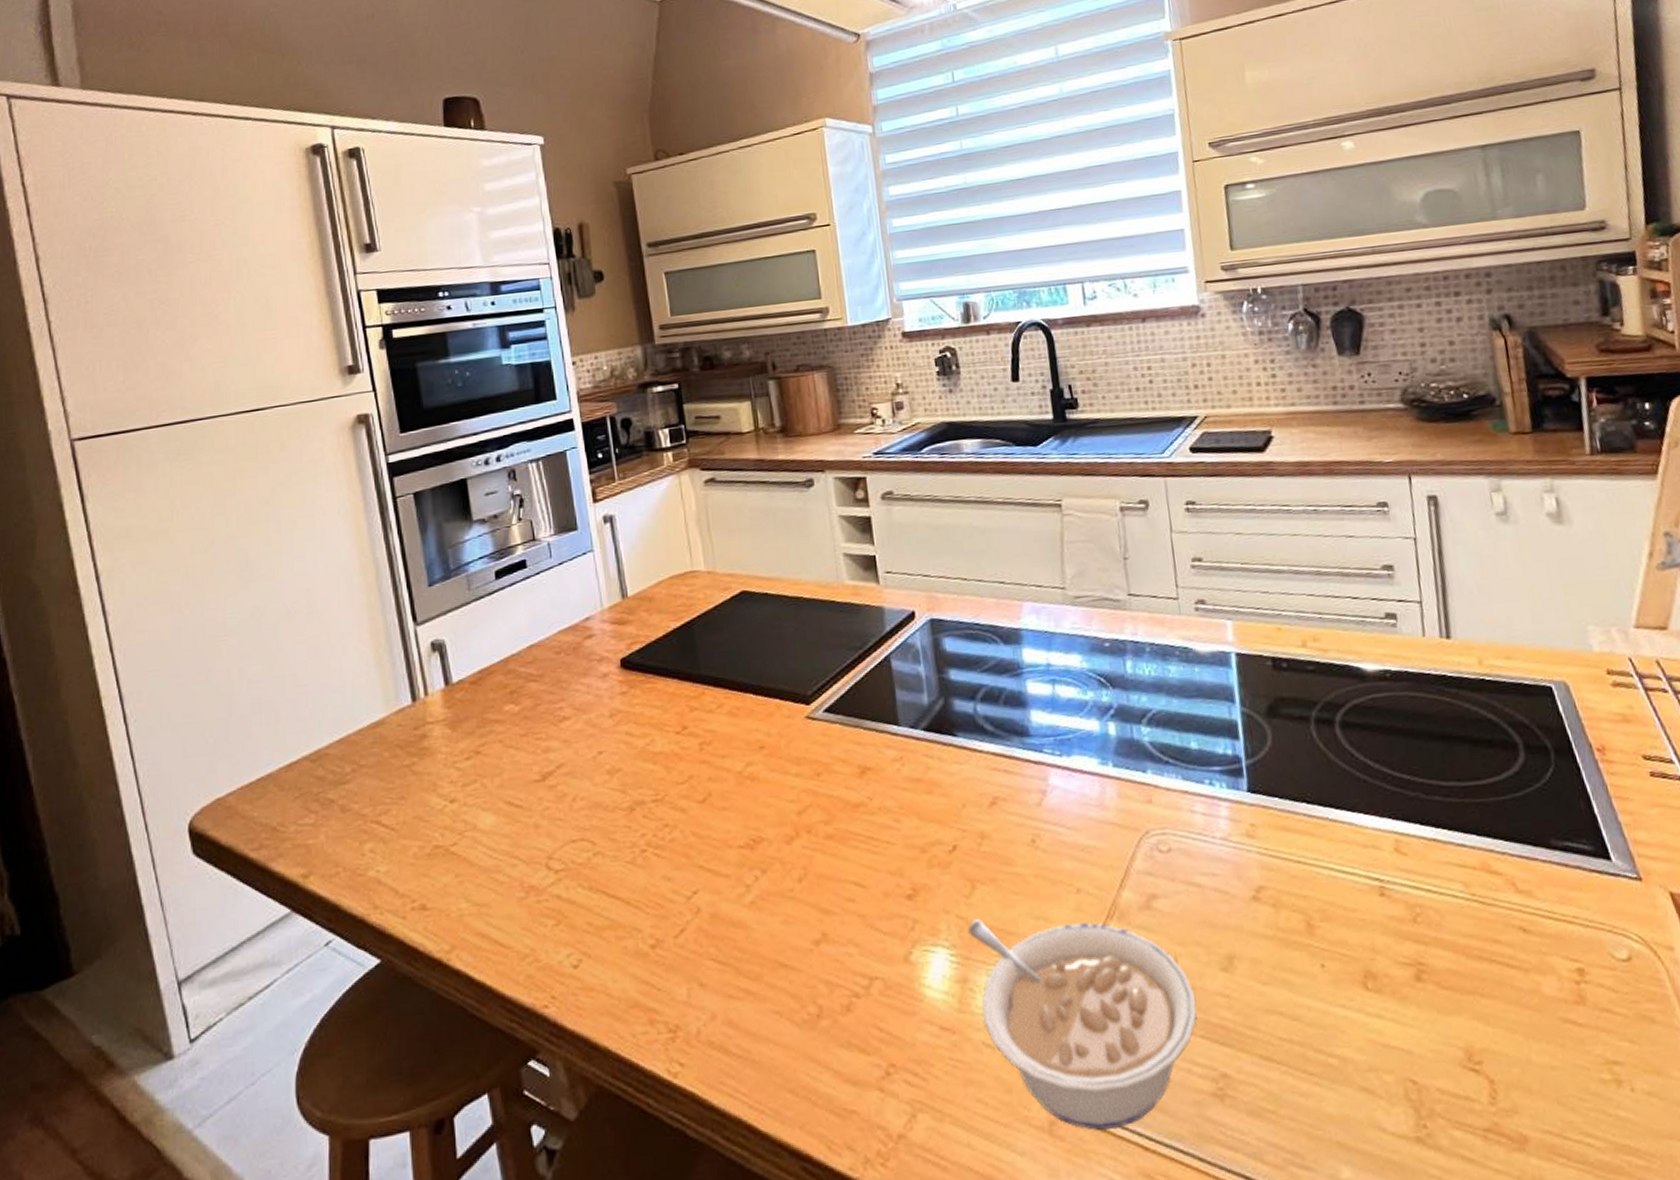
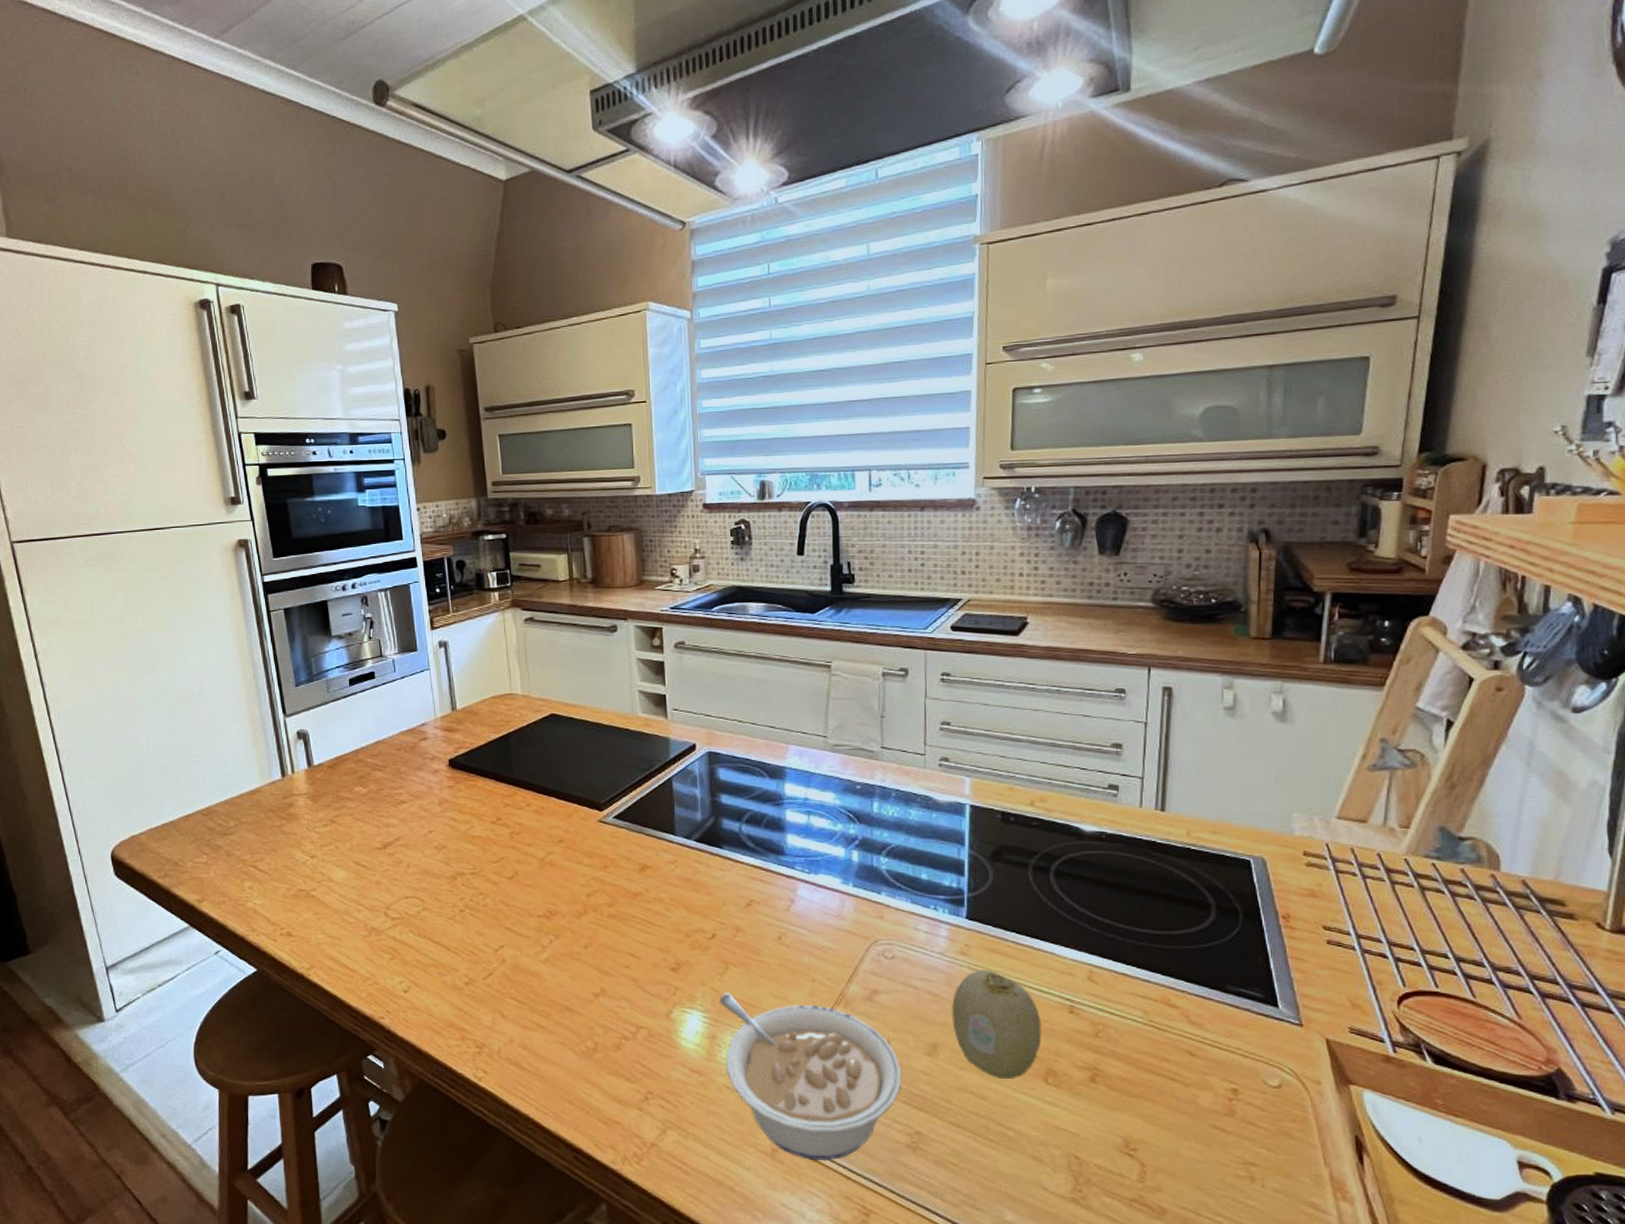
fruit: none [1244,853,1353,991] -> present [952,970,1042,1079]

